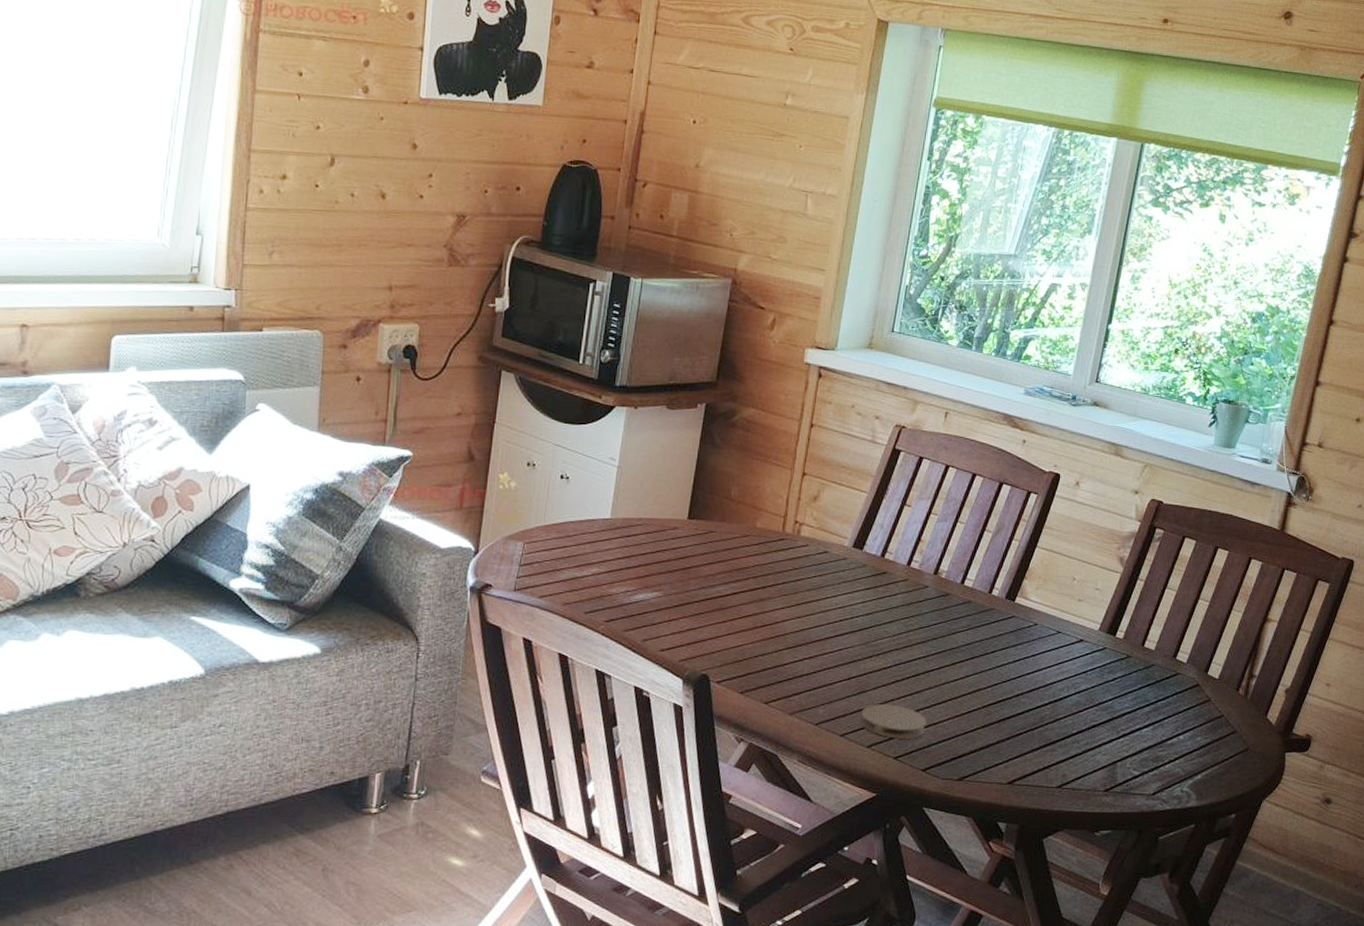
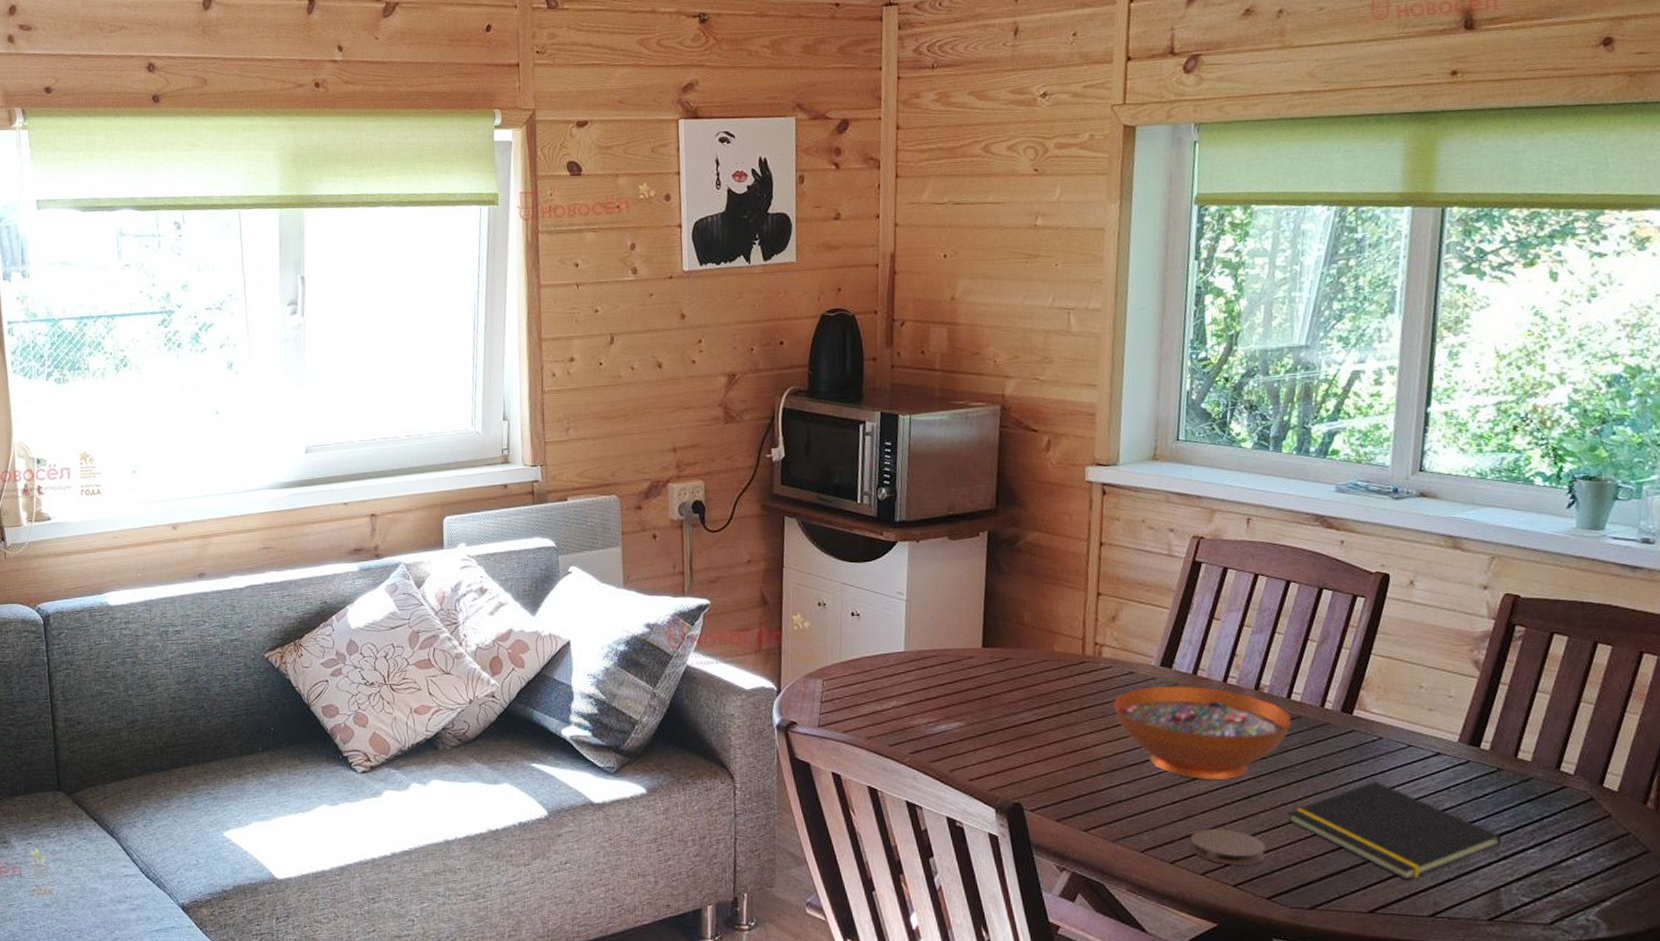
decorative bowl: none [805,566,962,658] -> present [1113,685,1291,780]
notepad: none [949,664,1123,755] -> present [1288,781,1502,880]

